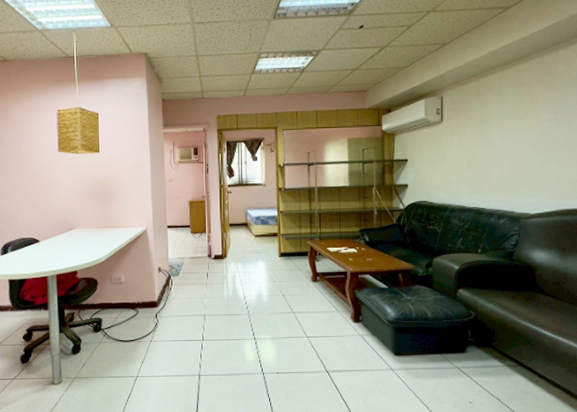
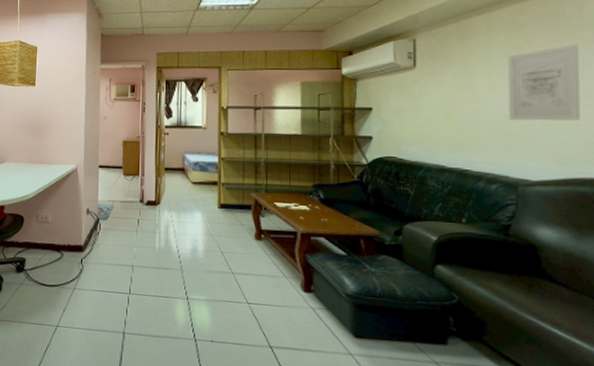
wall art: none [515,98,568,164] -> present [508,44,581,121]

